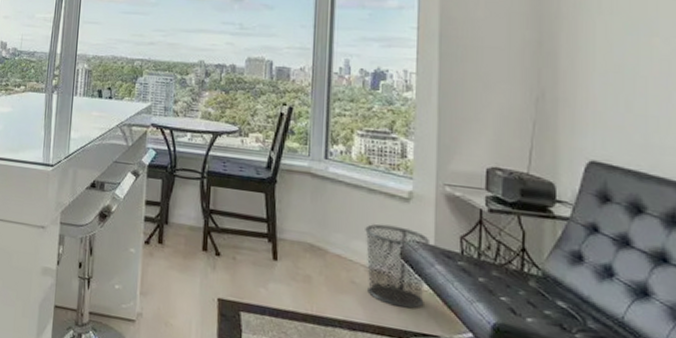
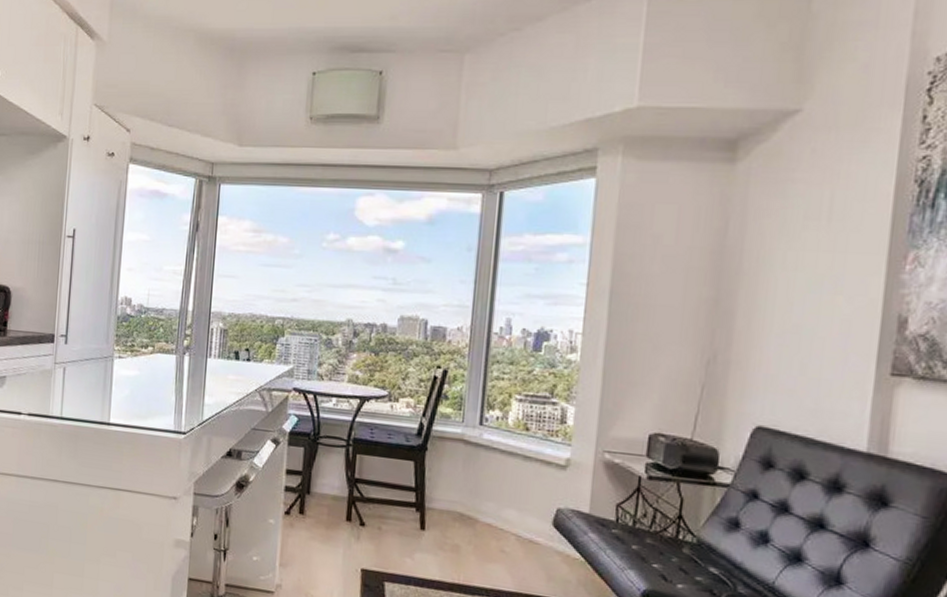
waste bin: present [365,223,431,309] -> none [517,492,586,577]

